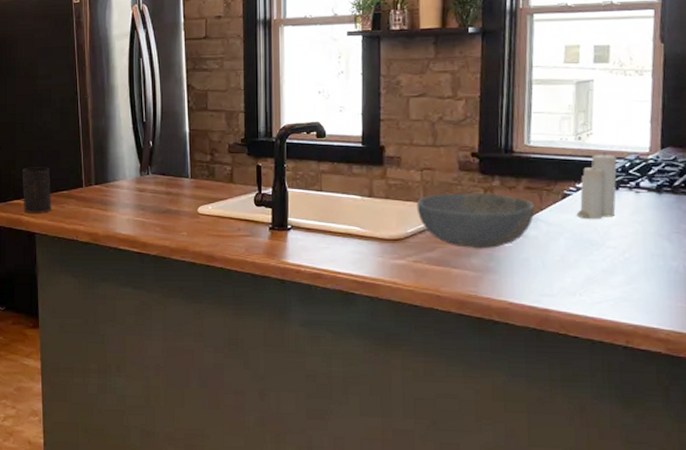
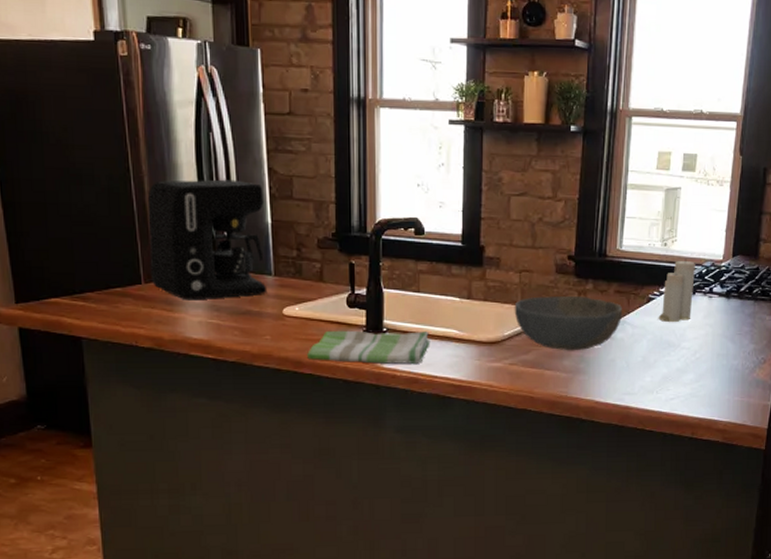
cup: present [23,167,52,213] -> none [60,258,102,314]
coffee maker: none [90,96,185,201] -> present [147,179,268,301]
dish towel: none [219,227,333,259] -> present [307,330,430,364]

